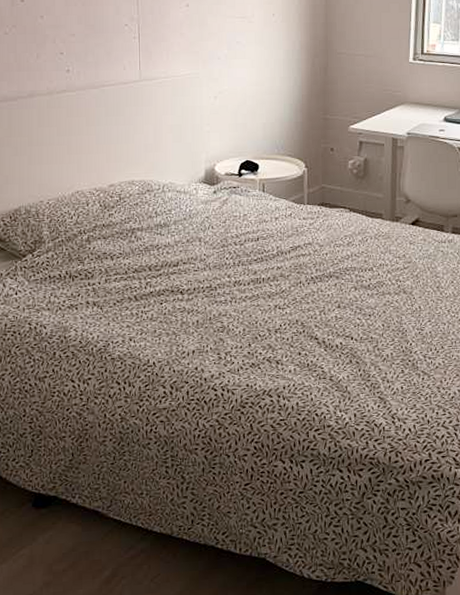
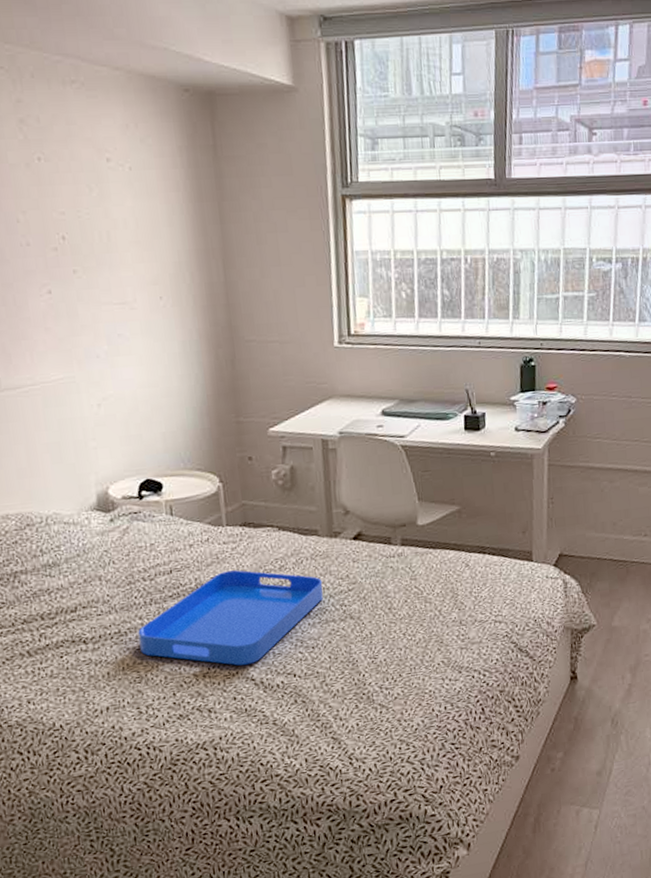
serving tray: none [226,242,383,325] -> present [138,570,323,666]

